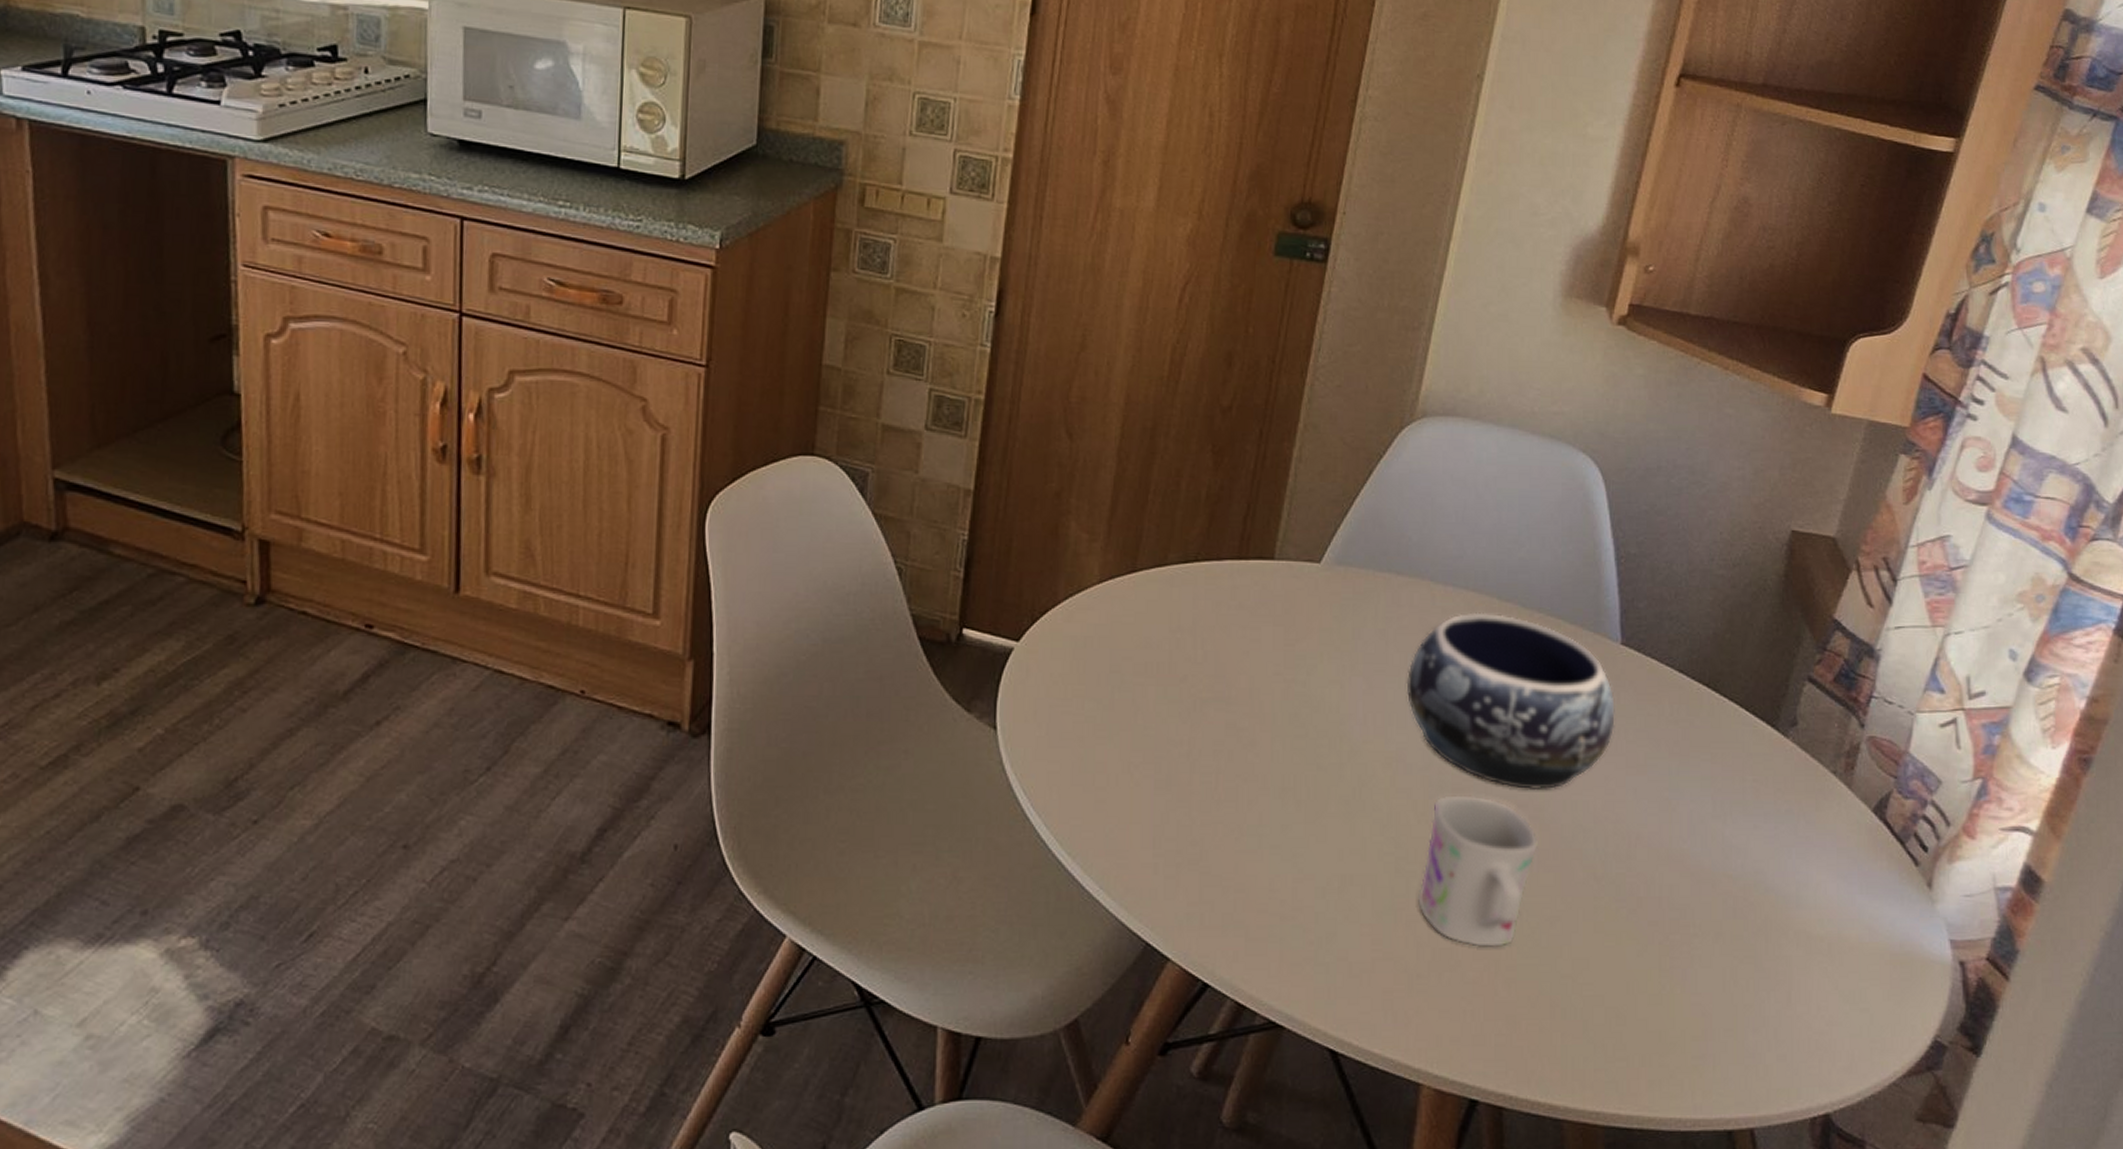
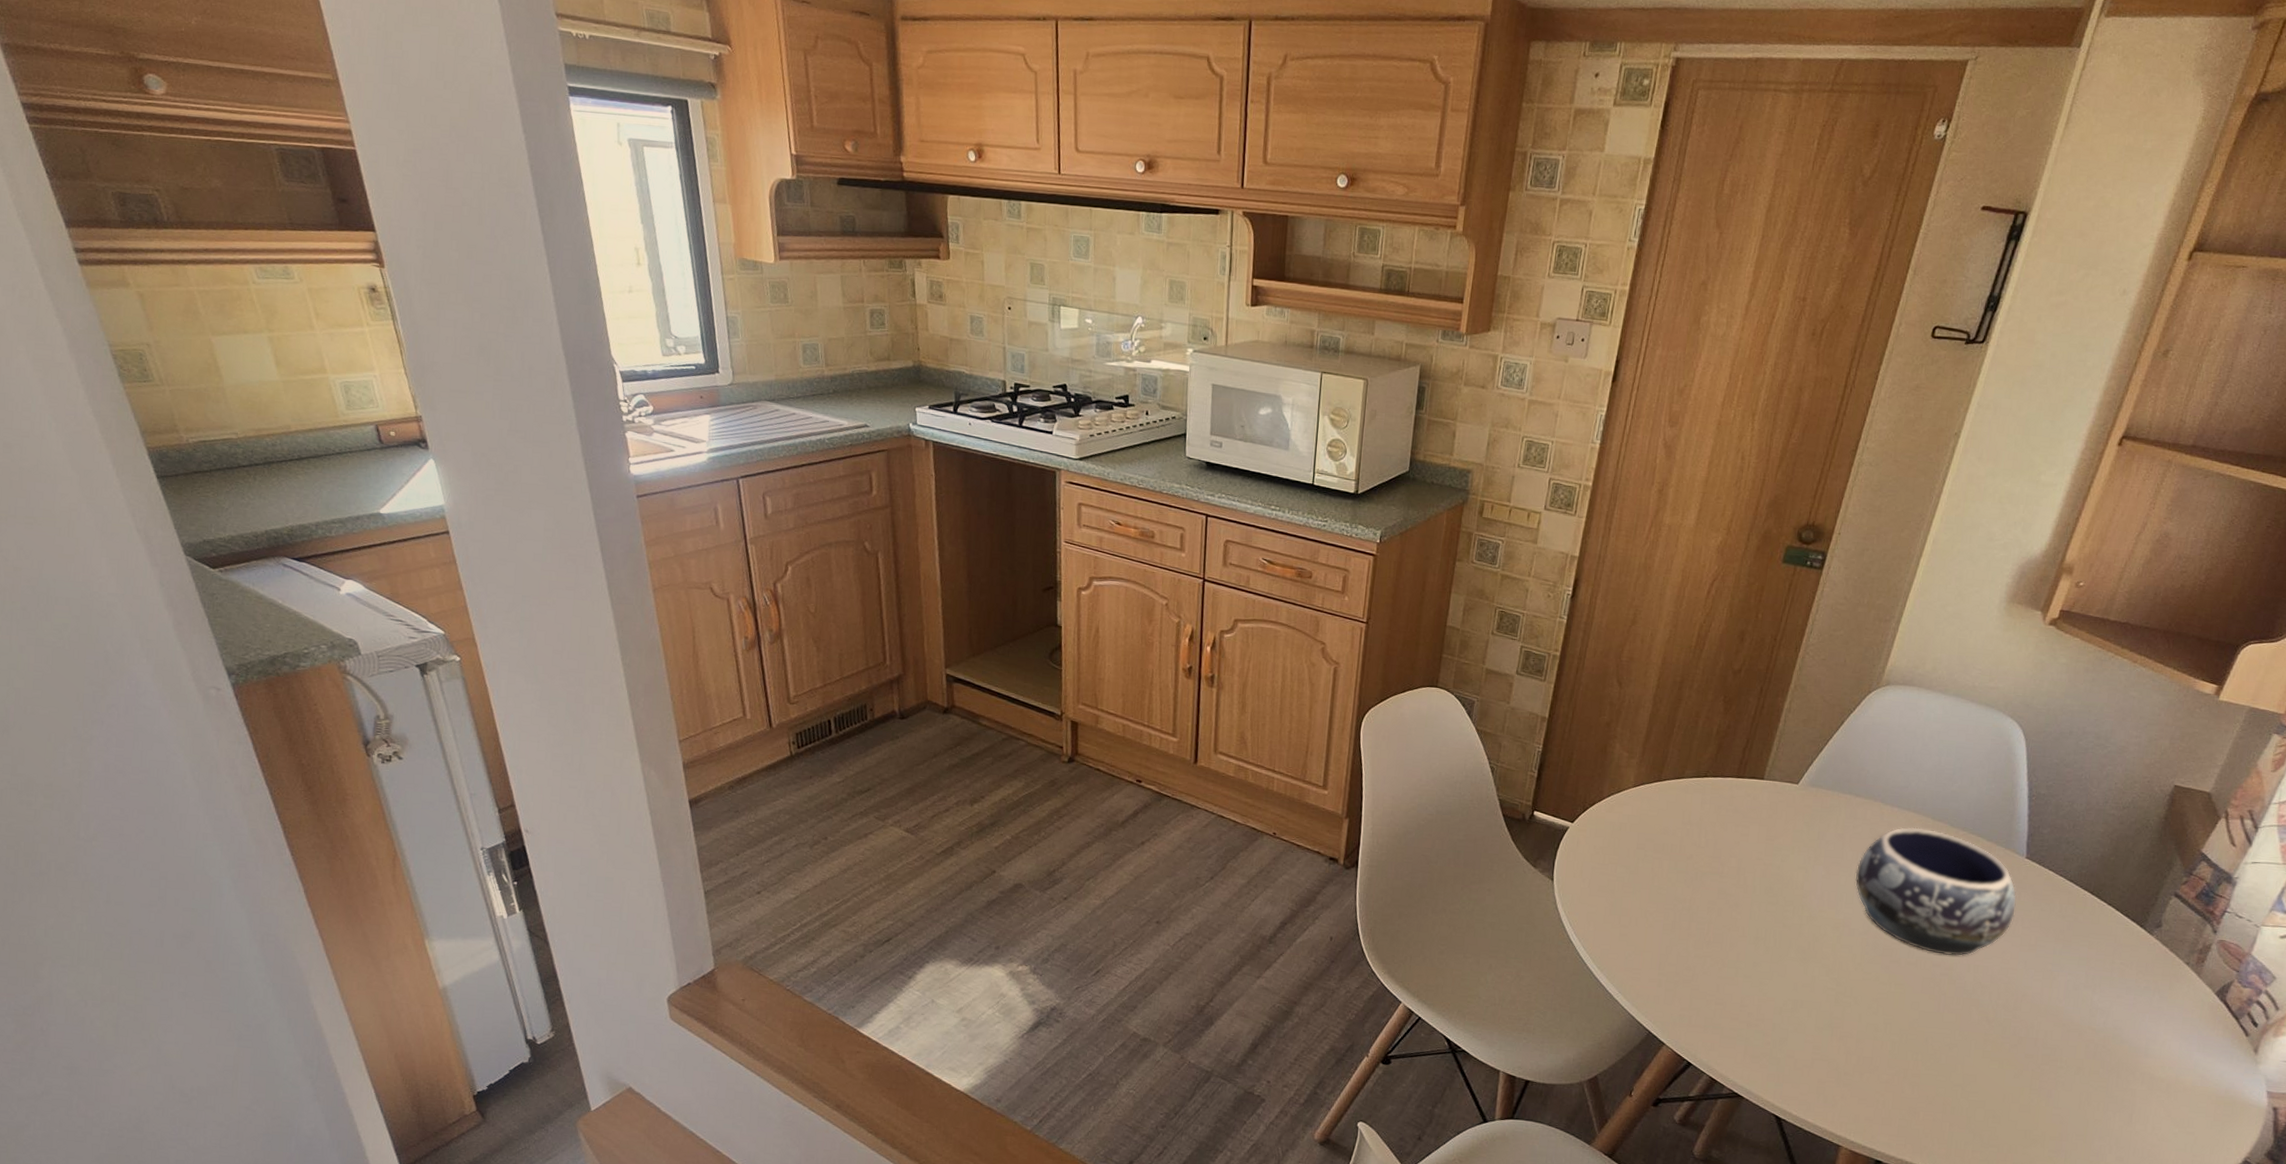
mug: present [1418,795,1538,947] -> none [1850,953,1946,1061]

